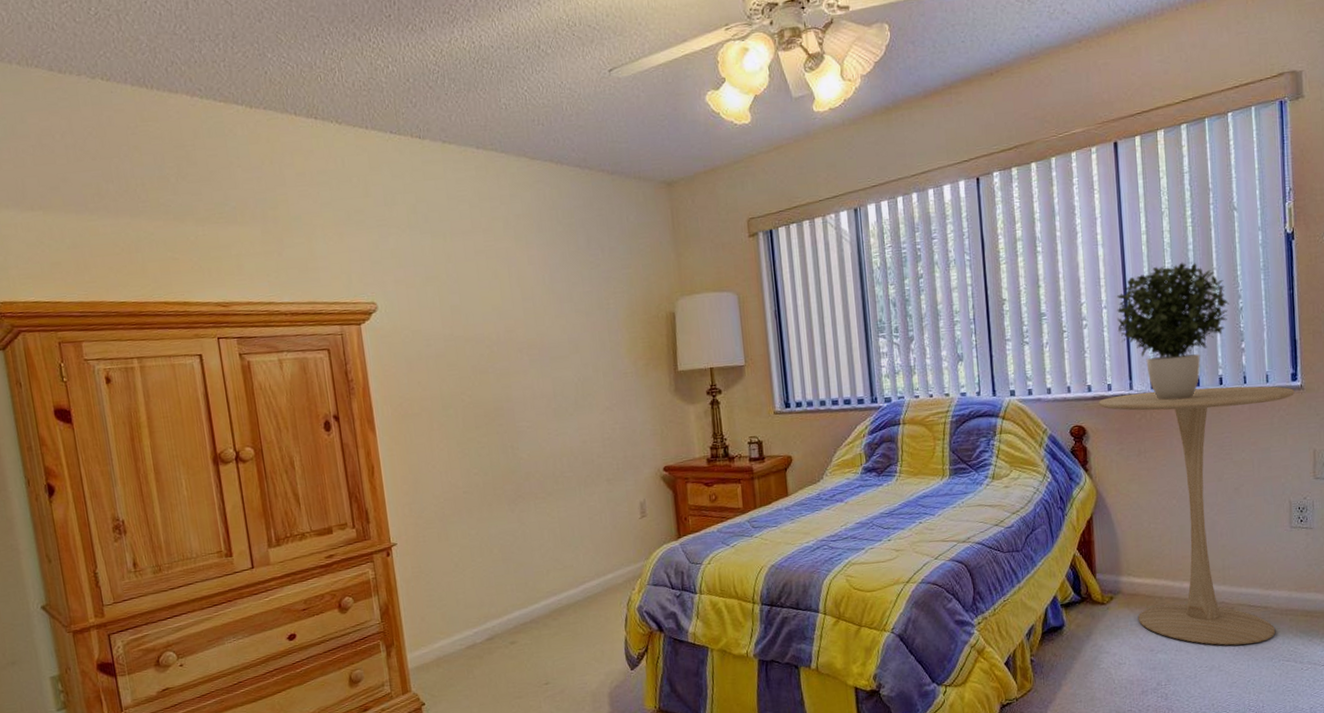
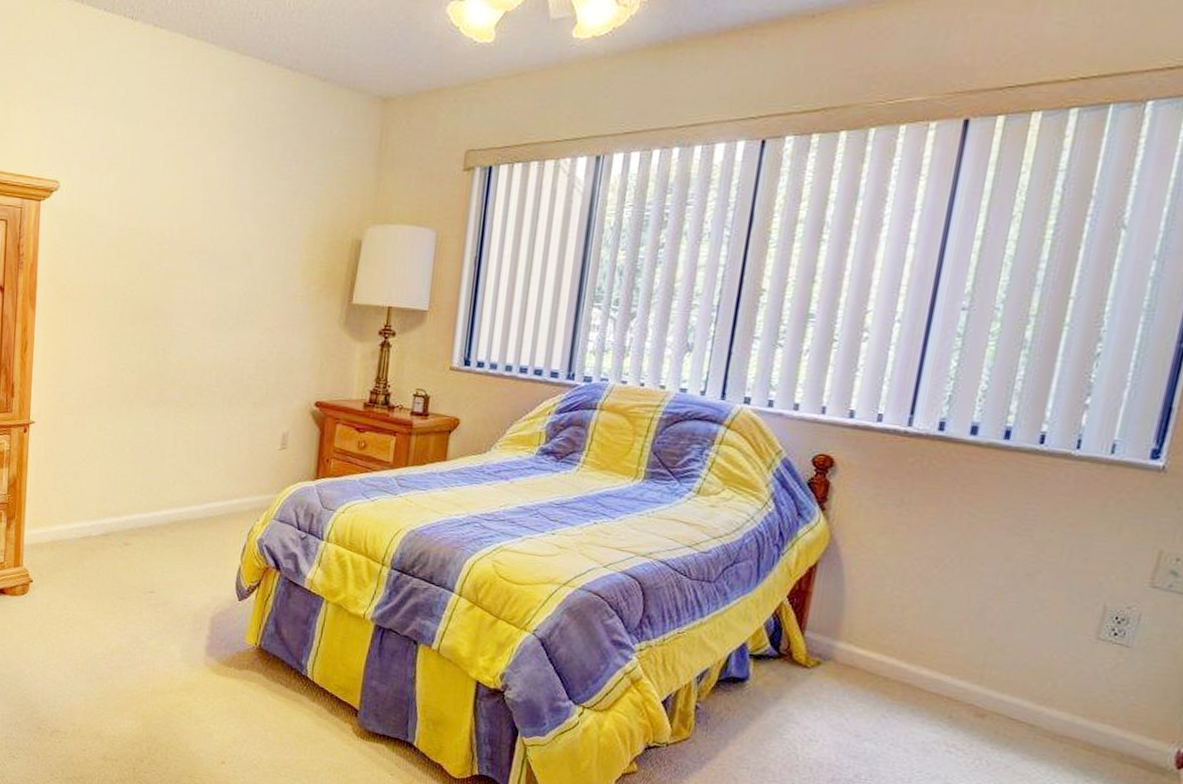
pedestal table: present [1099,386,1295,646] -> none [847,429,1152,765]
potted plant: present [1116,262,1230,401] -> none [908,282,1083,452]

